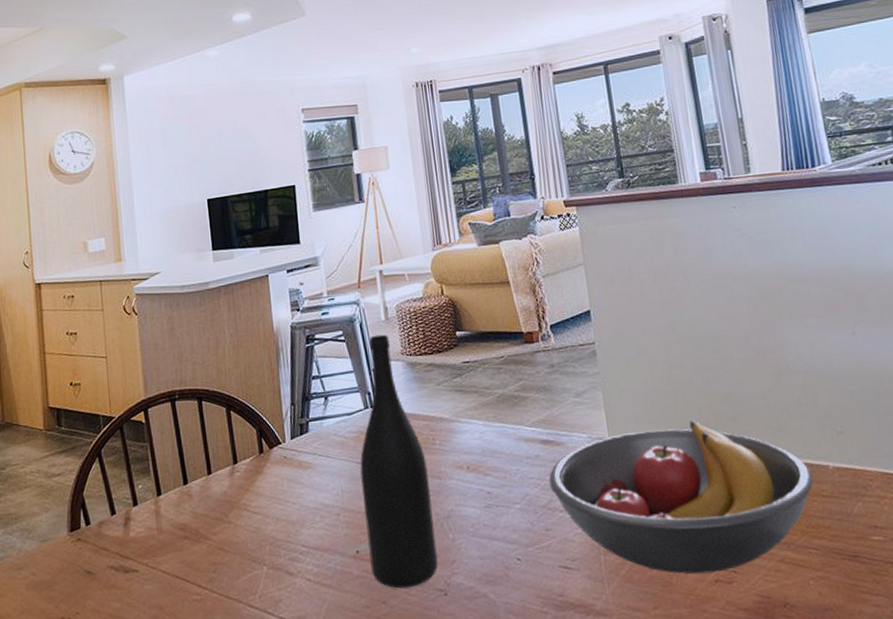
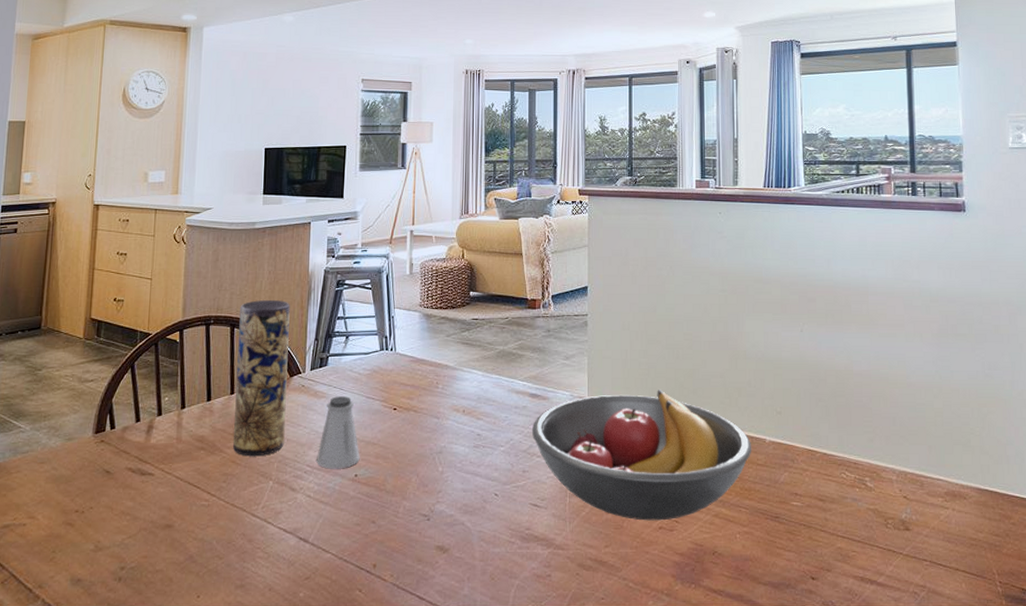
vase: none [205,365,274,542] -> present [233,299,290,457]
saltshaker: none [311,464,359,547] -> present [316,396,360,469]
wine bottle: present [360,334,438,589] -> none [366,286,428,511]

